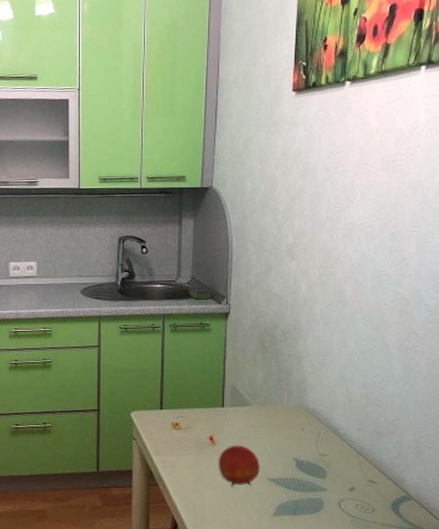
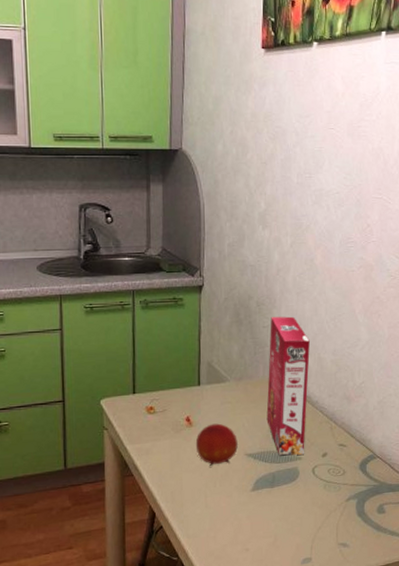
cereal box: none [290,346,337,486] -> present [266,316,310,456]

